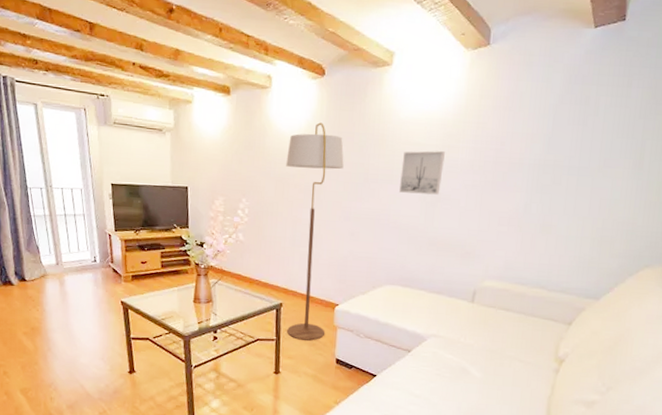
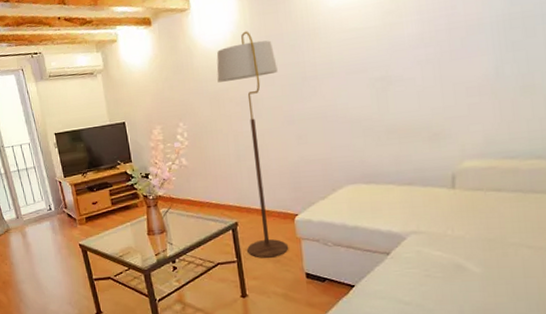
wall art: present [399,150,445,195] -> none [340,31,390,84]

